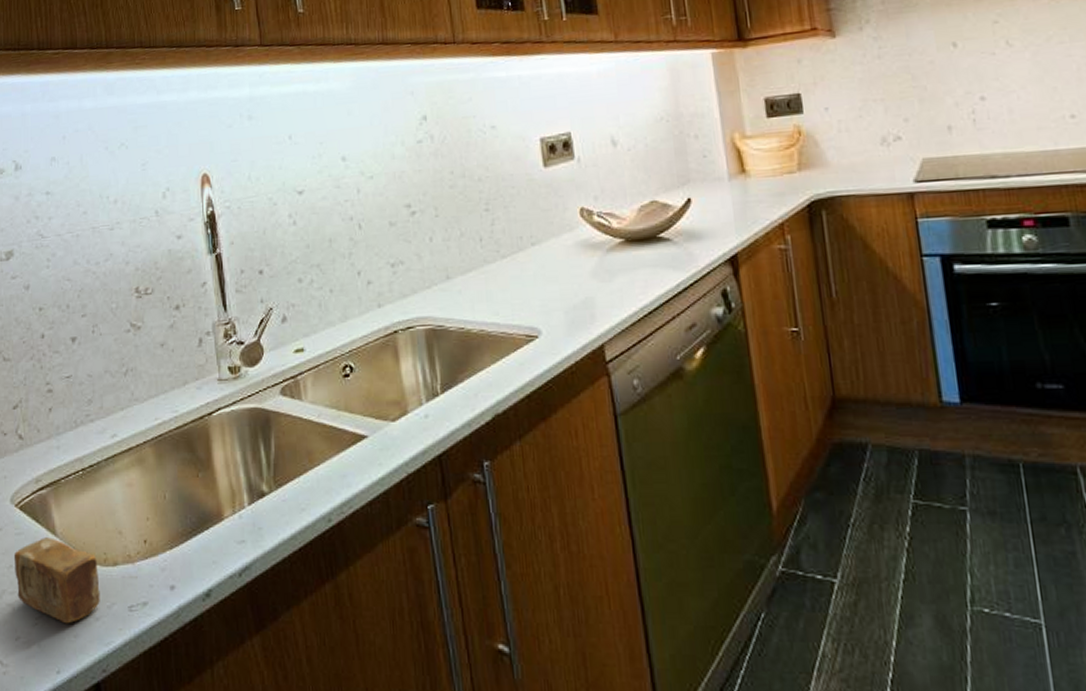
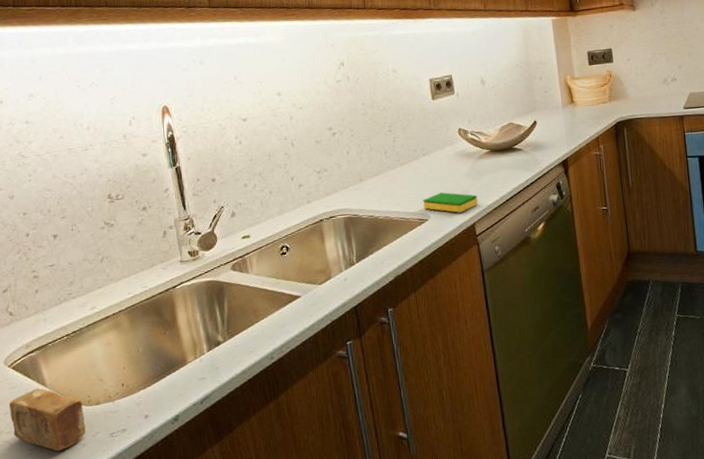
dish sponge: none [531,298,609,329] -> present [423,192,479,213]

